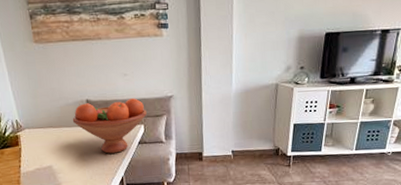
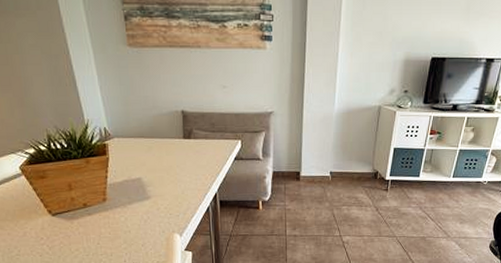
fruit bowl: present [72,98,147,154] -> none [165,112,245,168]

